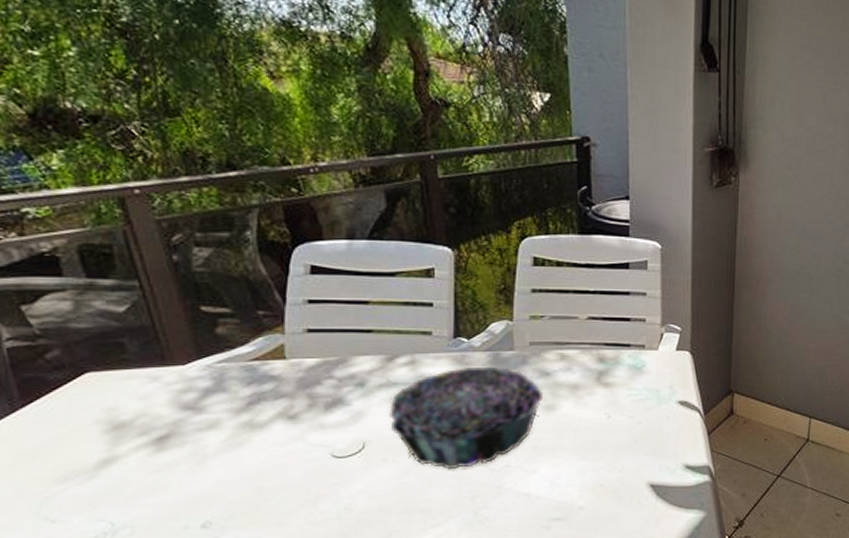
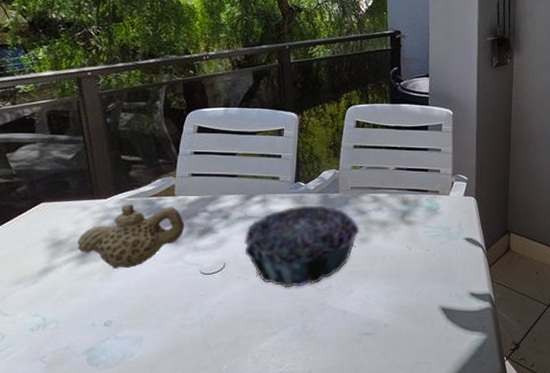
teapot: none [148,370,304,456] -> present [77,203,185,268]

